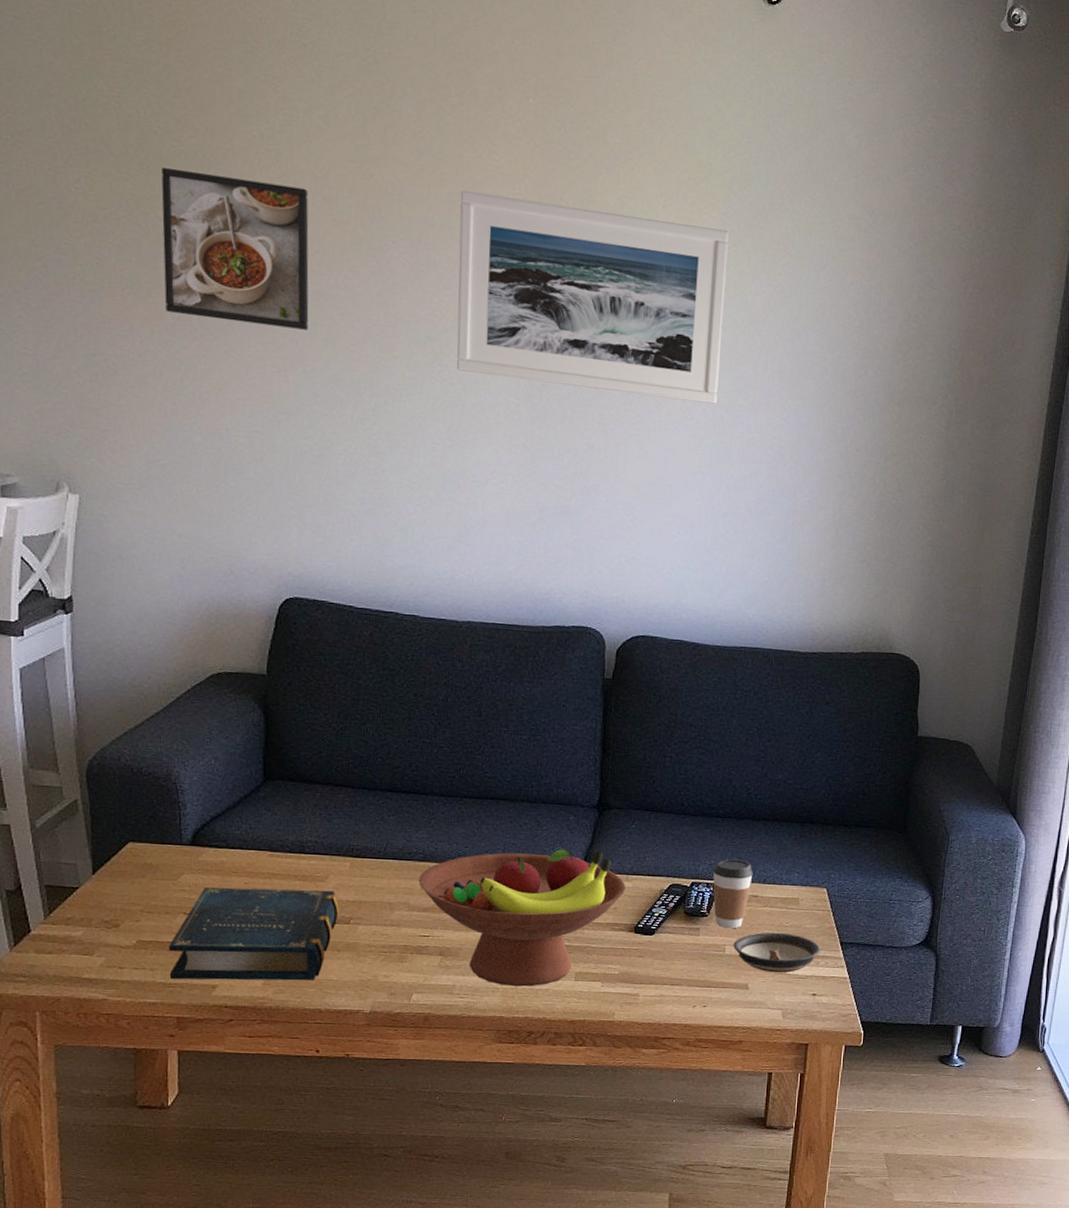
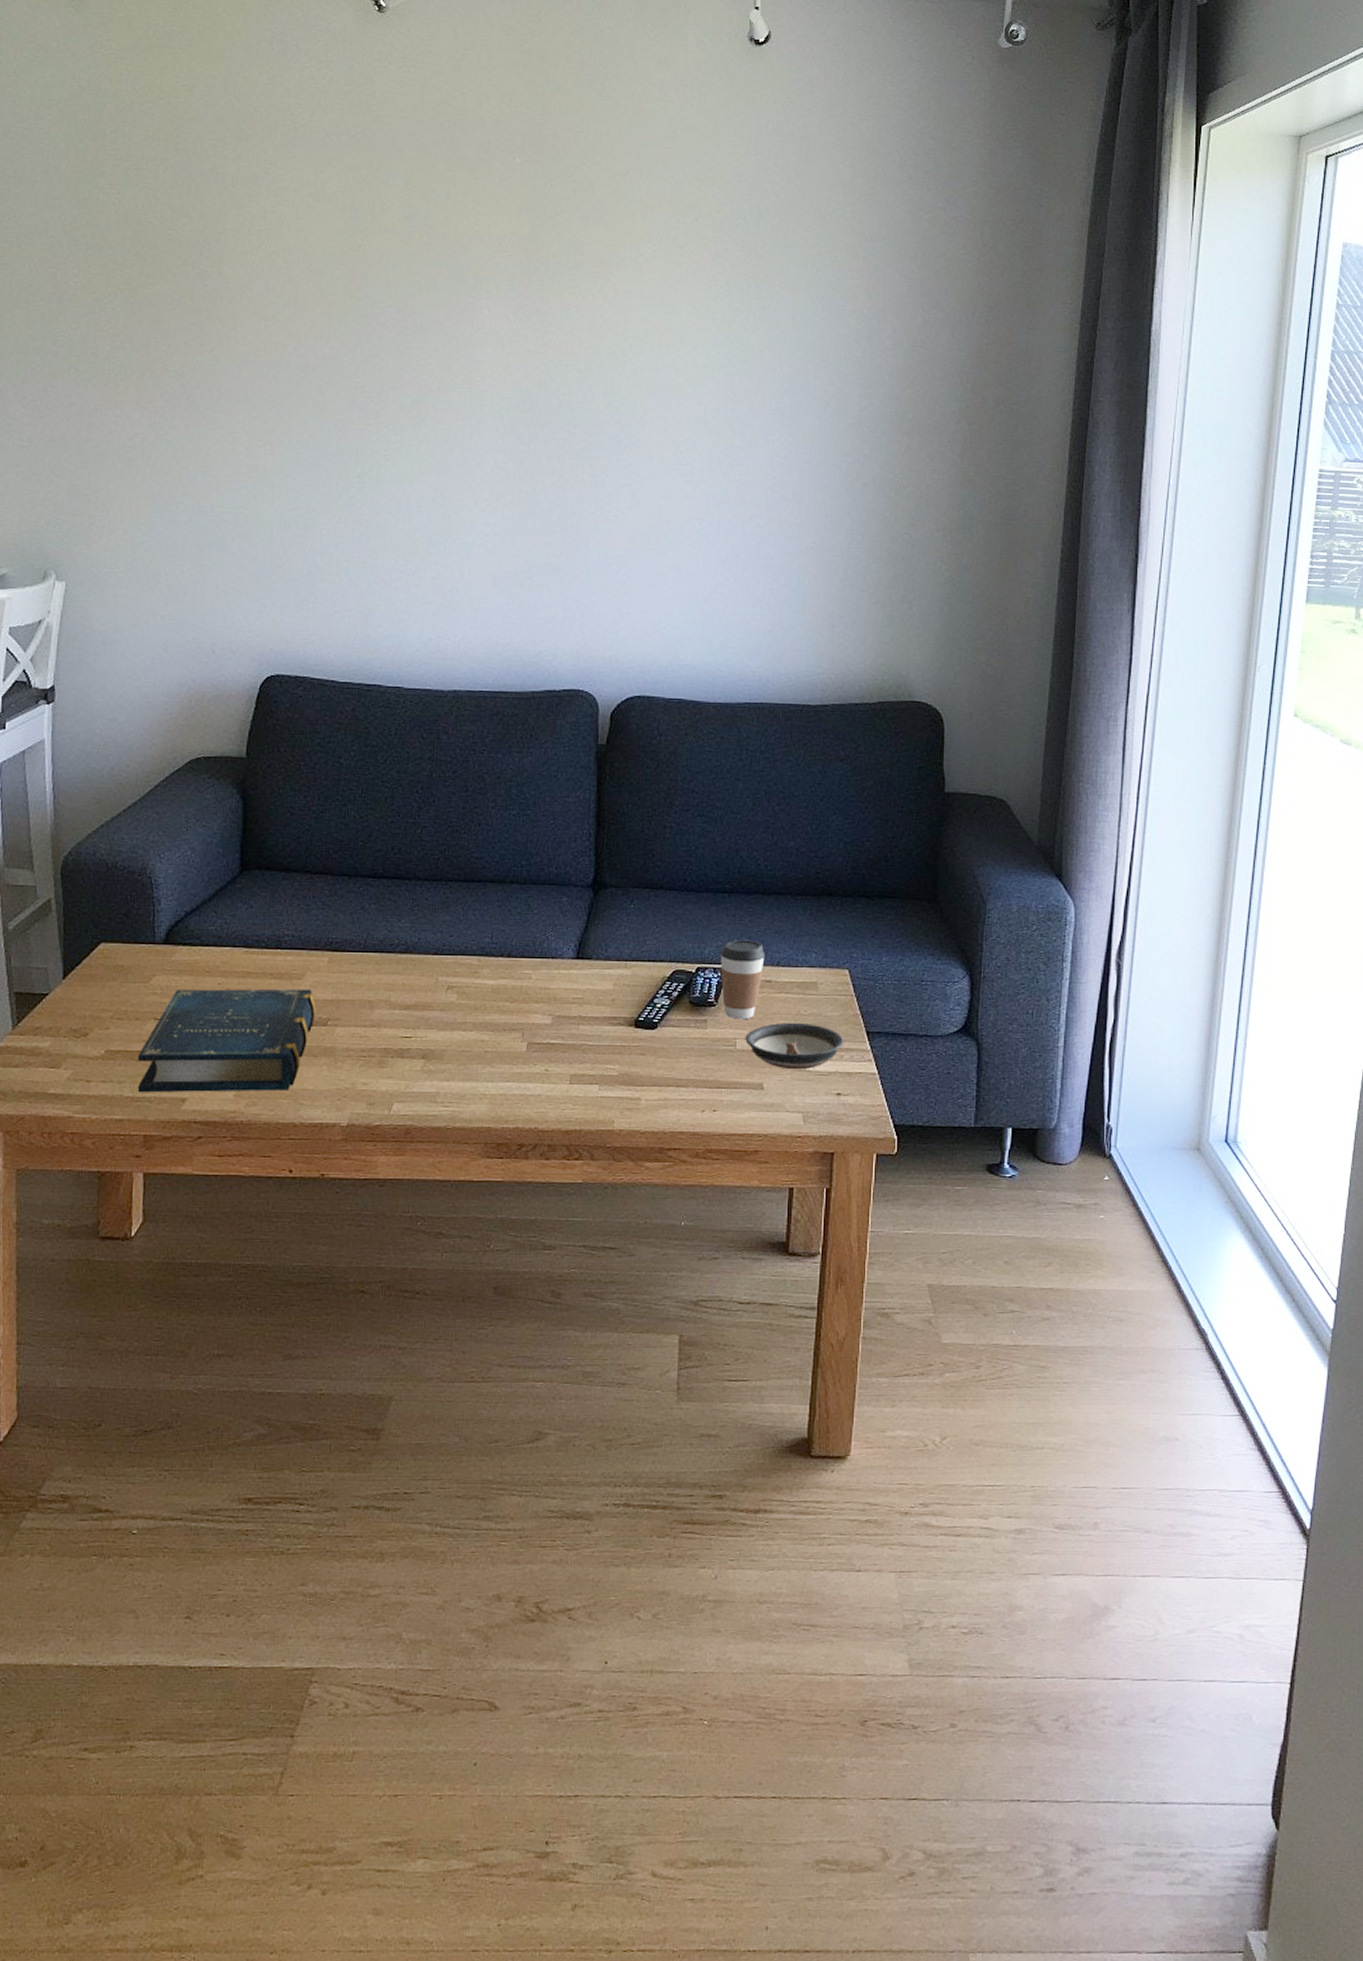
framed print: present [161,167,309,330] -> none [155,255,298,402]
fruit bowl: present [418,849,625,987] -> none [400,934,624,1093]
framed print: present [456,190,729,404] -> none [442,253,721,447]

